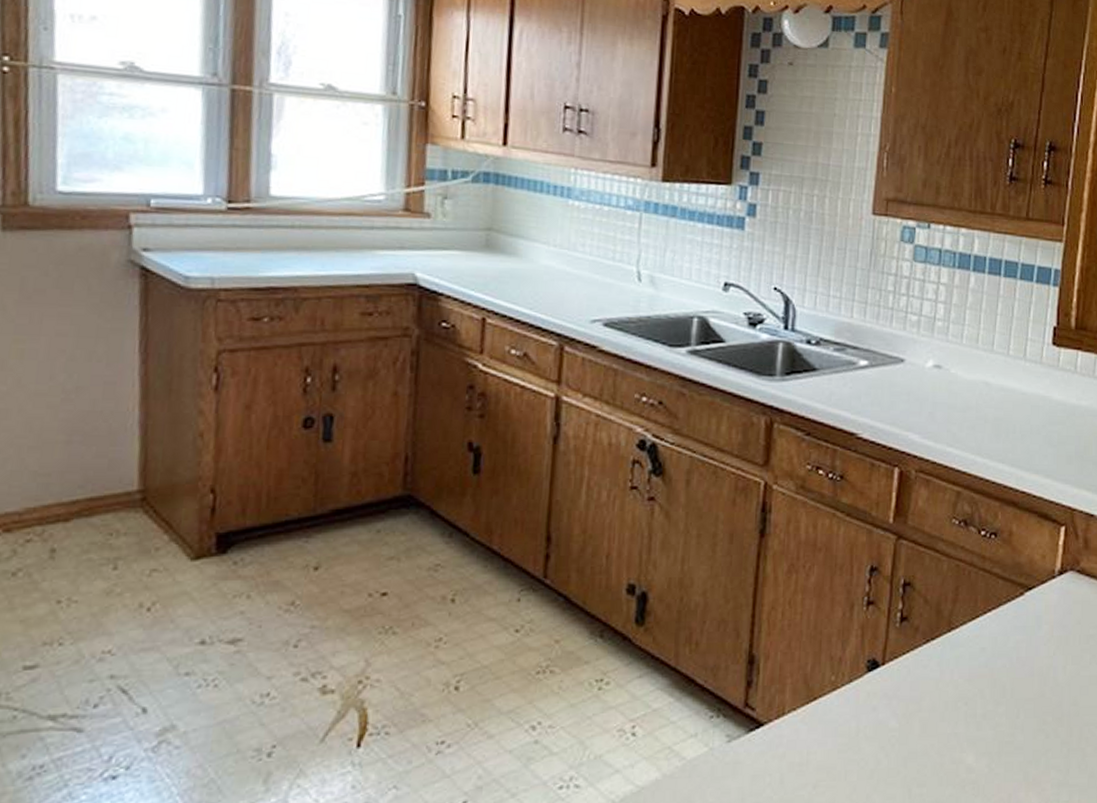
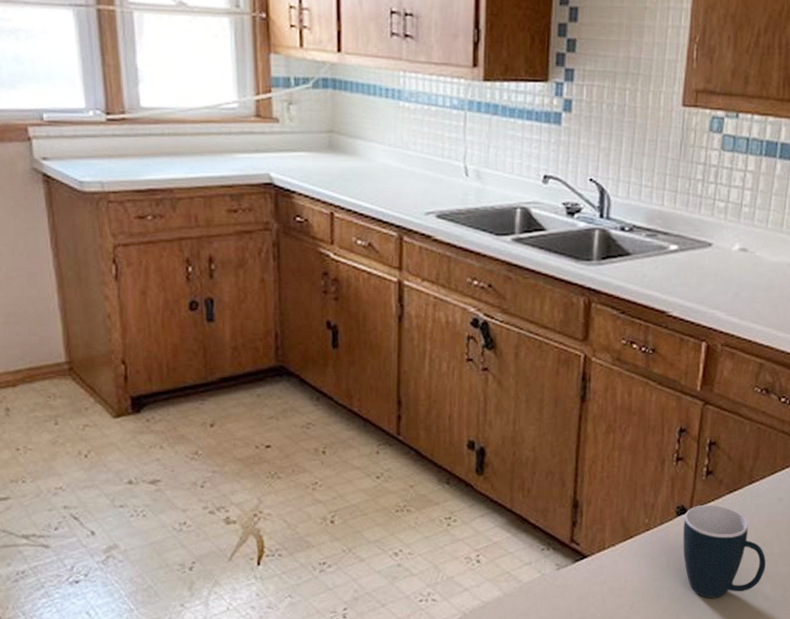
mug: none [874,657,968,772] -> present [683,505,766,598]

